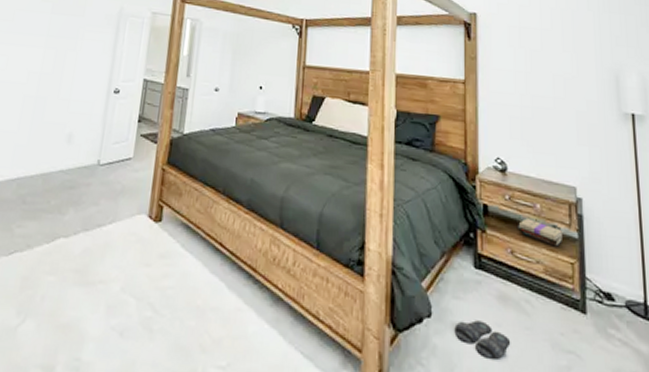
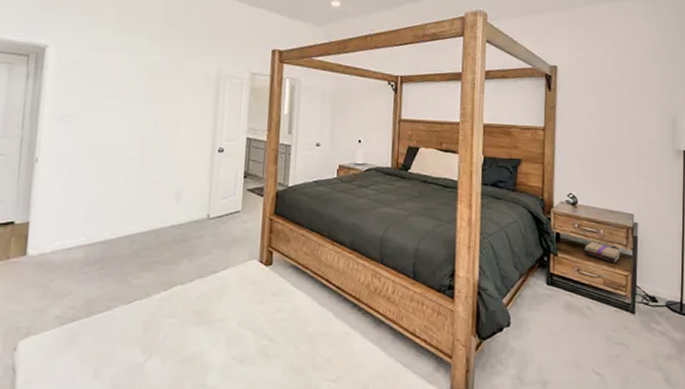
slippers: present [454,320,510,359] -> none [529,326,573,354]

